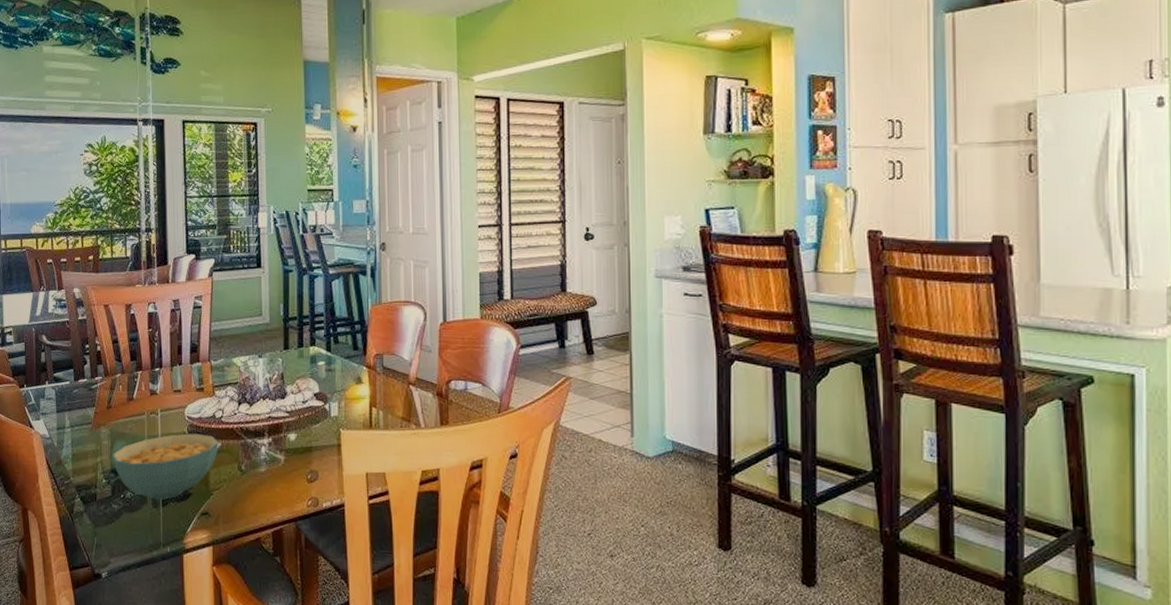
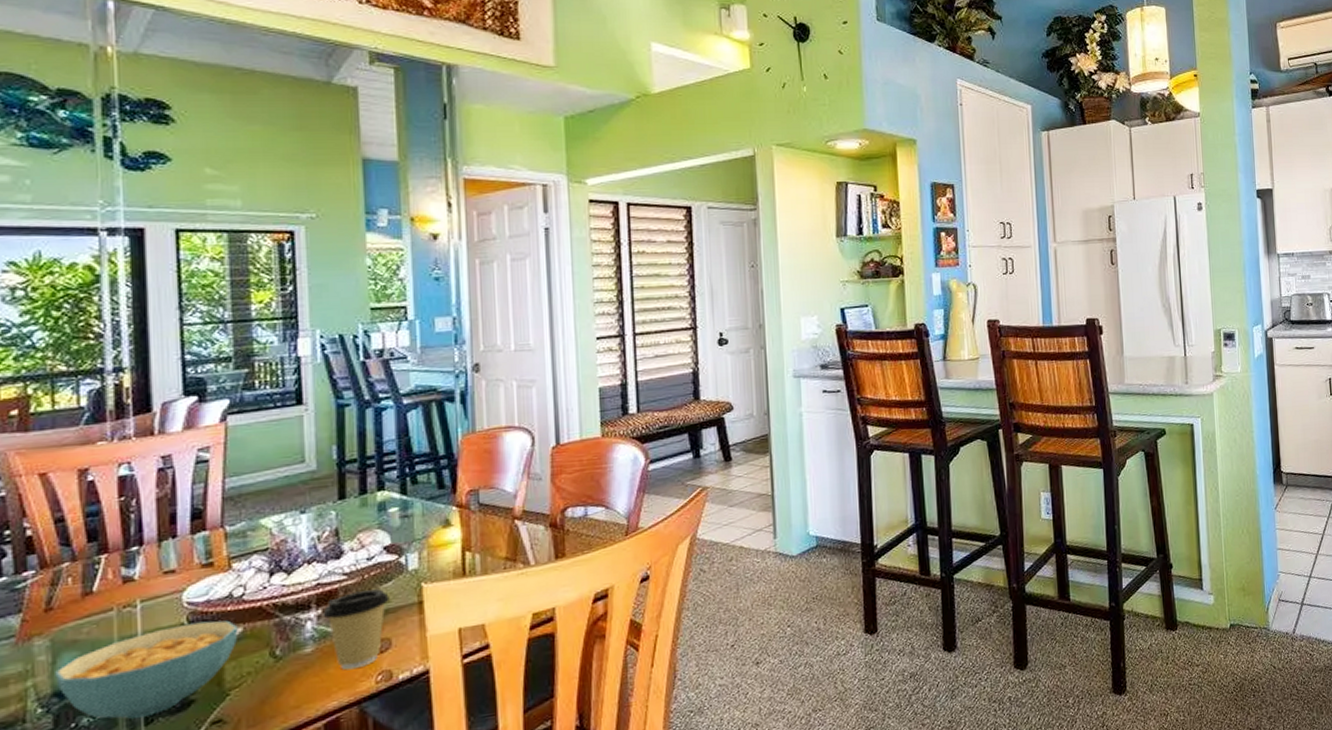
coffee cup: none [272,428,317,492] -> present [322,589,390,671]

